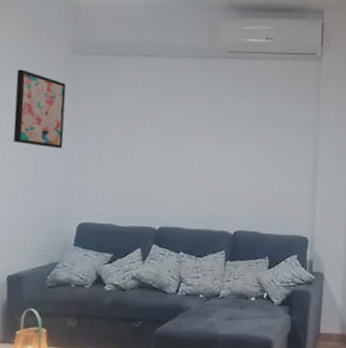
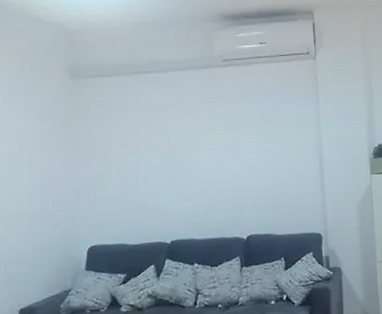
wall art: present [12,69,66,149] -> none [15,100,67,174]

